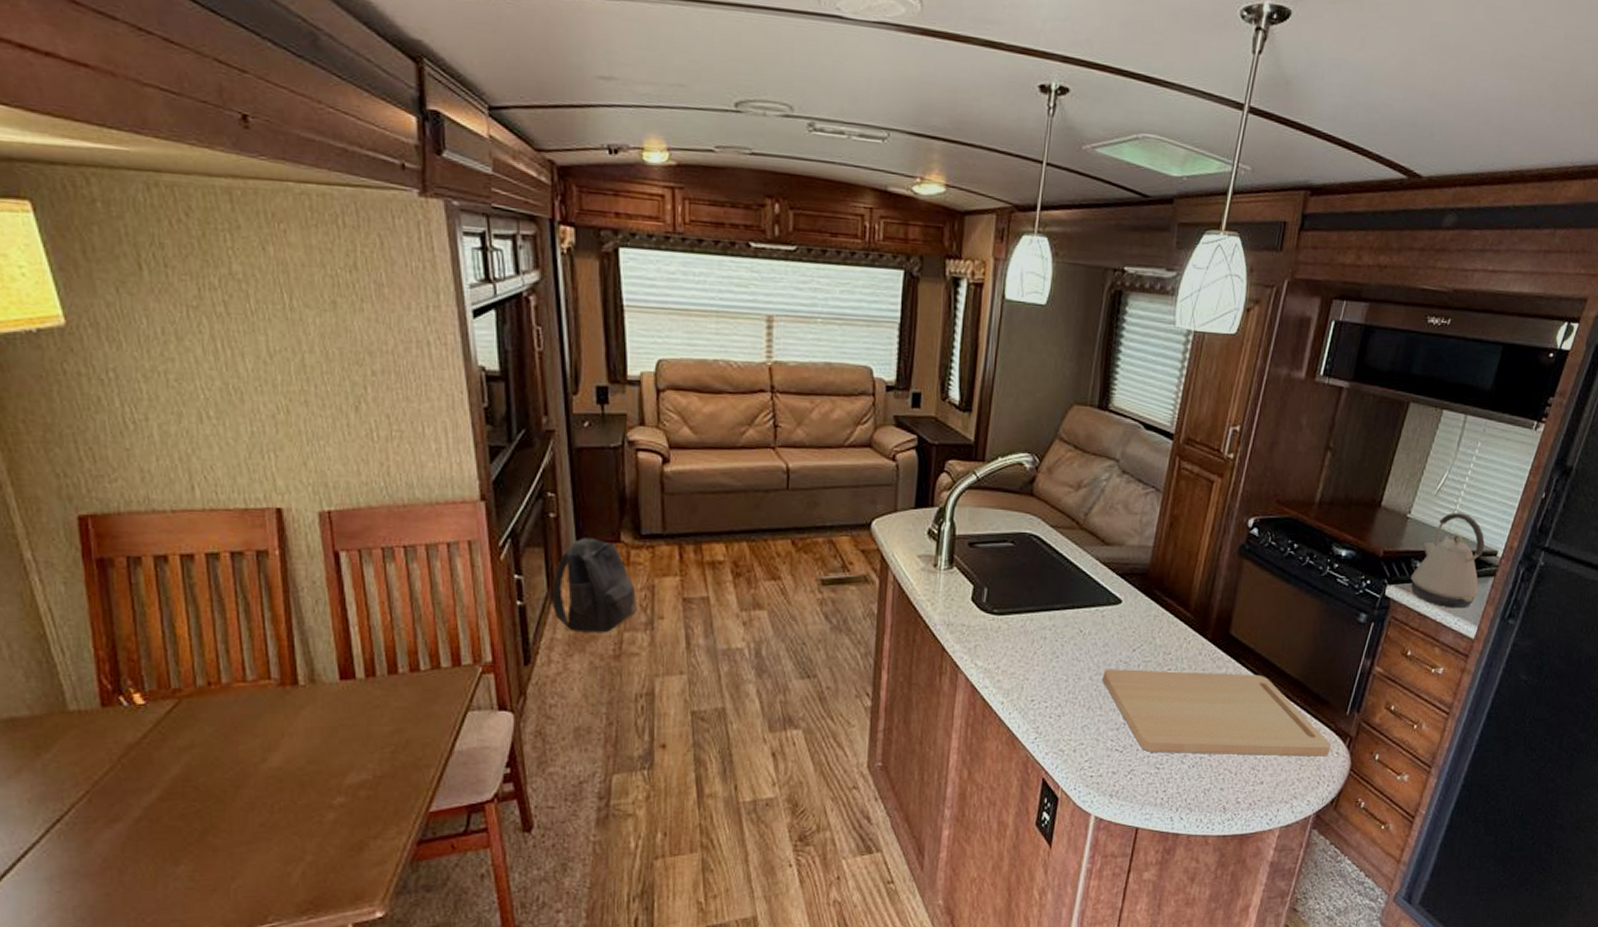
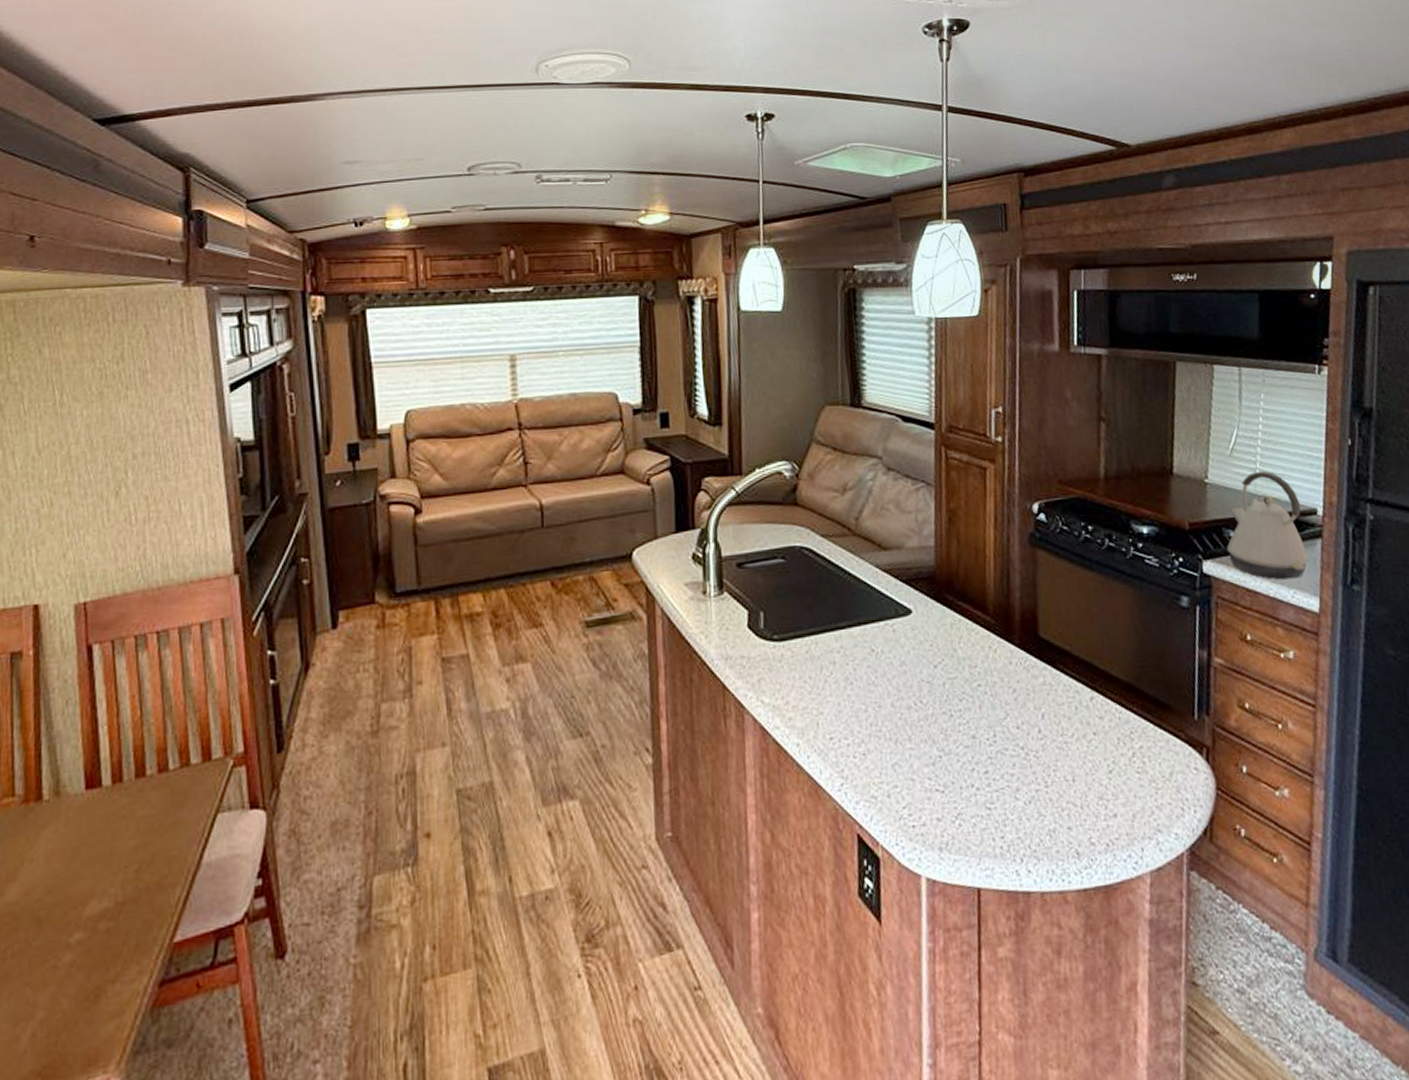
backpack: present [551,537,638,633] -> none [305,601,395,709]
cutting board: present [1102,669,1331,756] -> none [905,681,1187,789]

